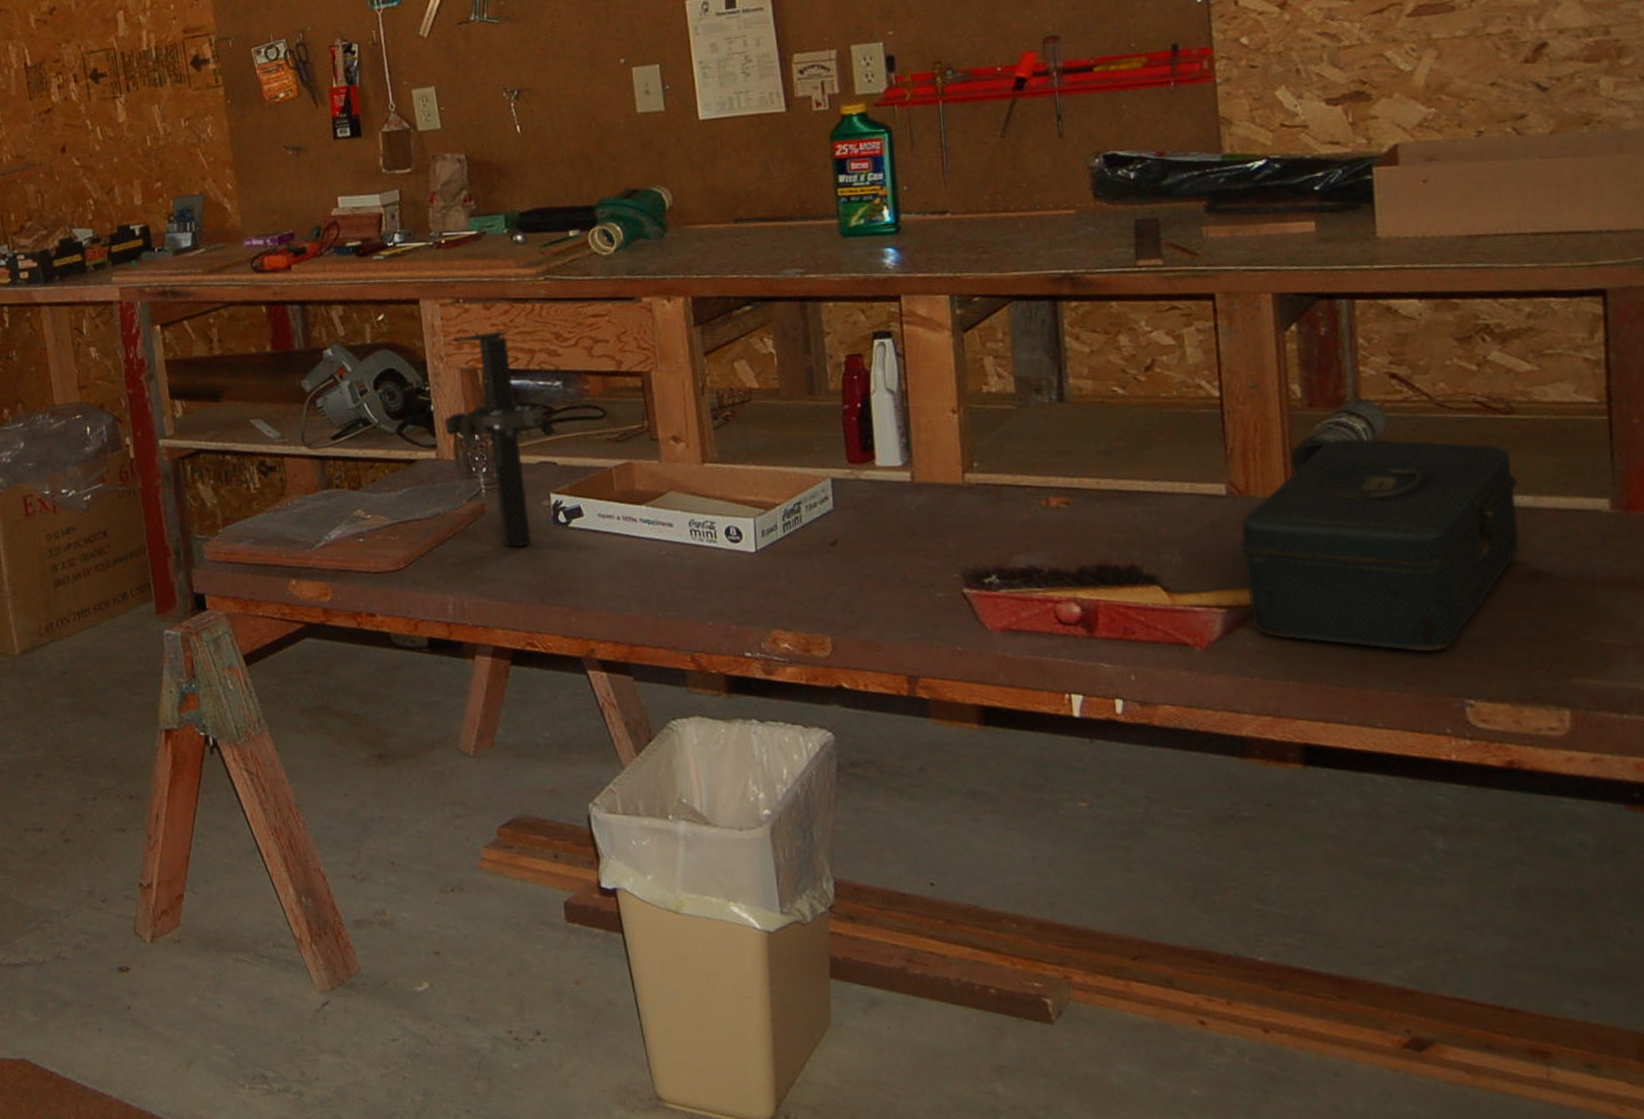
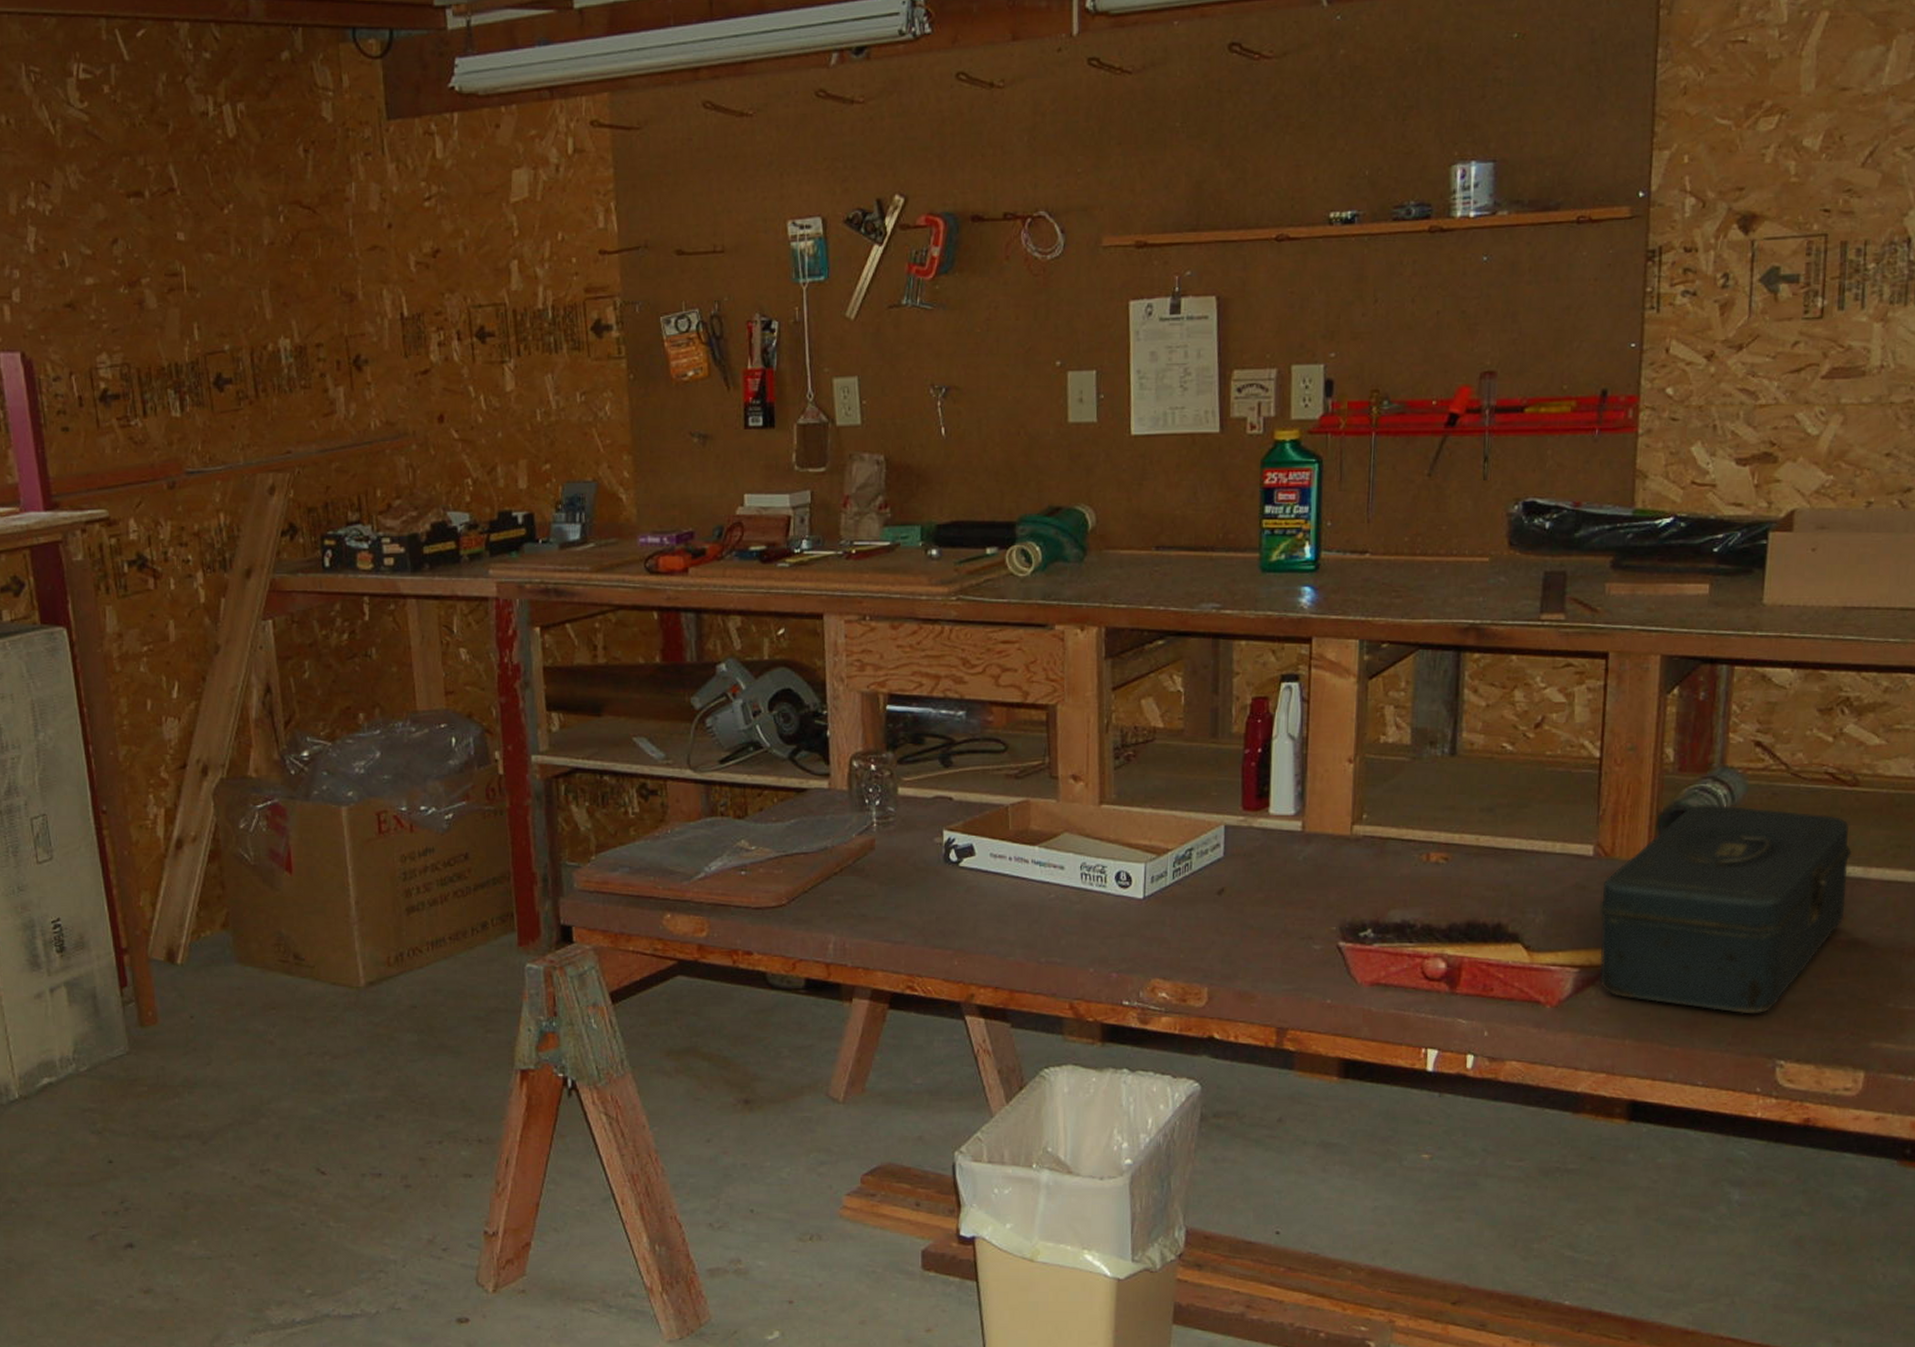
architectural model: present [444,328,545,548] -> none [839,650,945,887]

